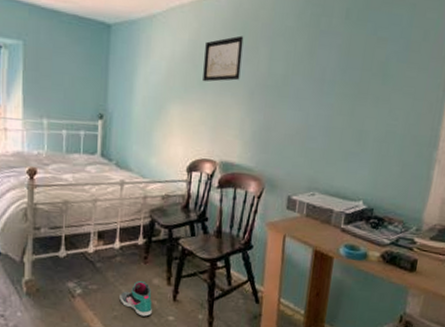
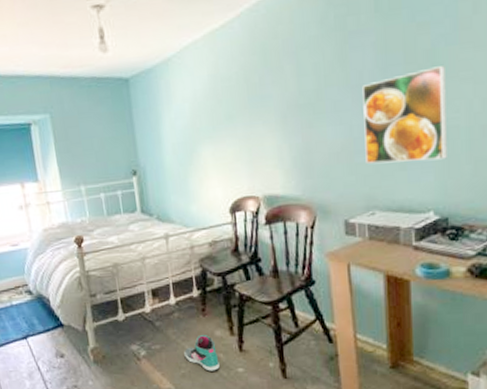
wall art: present [203,35,244,82] -> none [226,58,269,116]
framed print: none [315,77,393,159] -> present [362,66,447,165]

